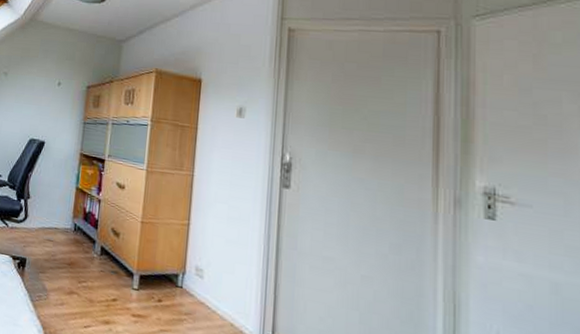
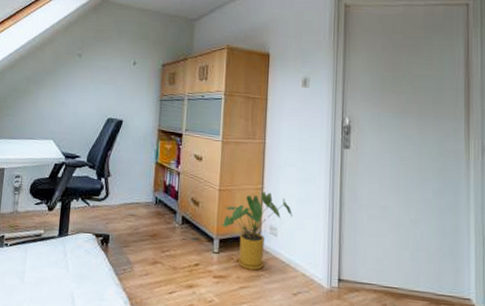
house plant: none [142,228,221,314] -> present [221,191,292,271]

